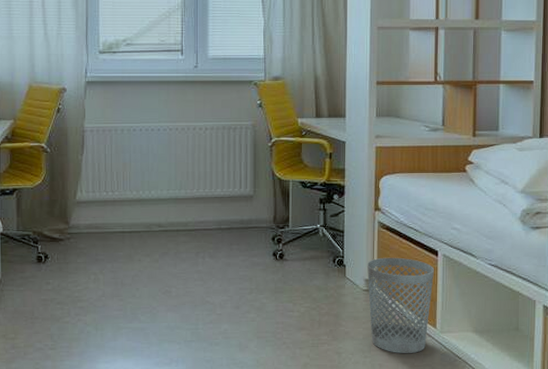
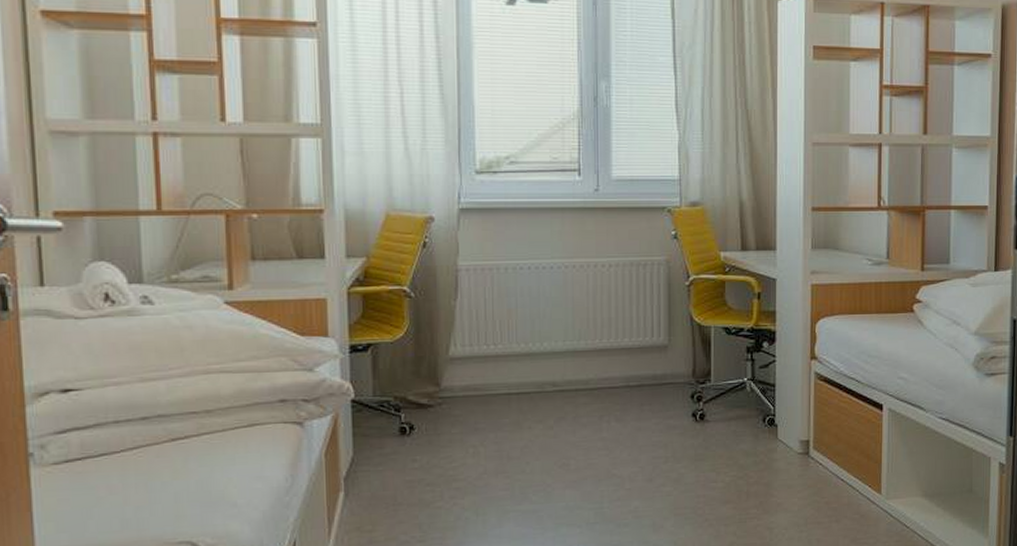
wastebasket: present [367,257,434,353] -> none [803,413,878,525]

